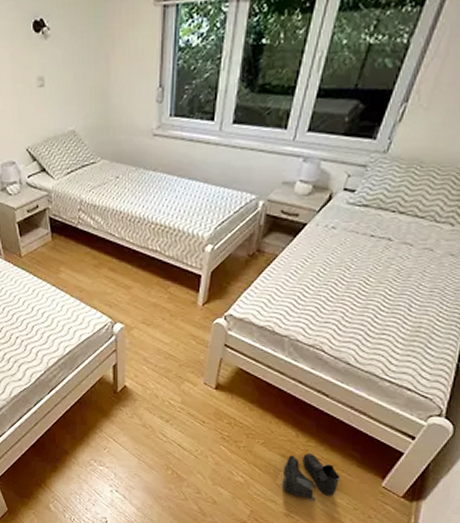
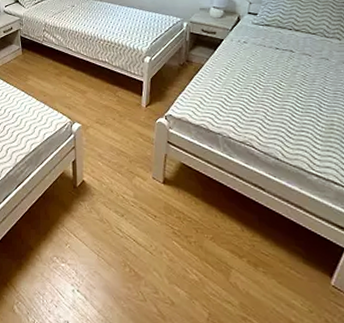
boots: present [281,453,341,503] -> none [235,249,291,304]

